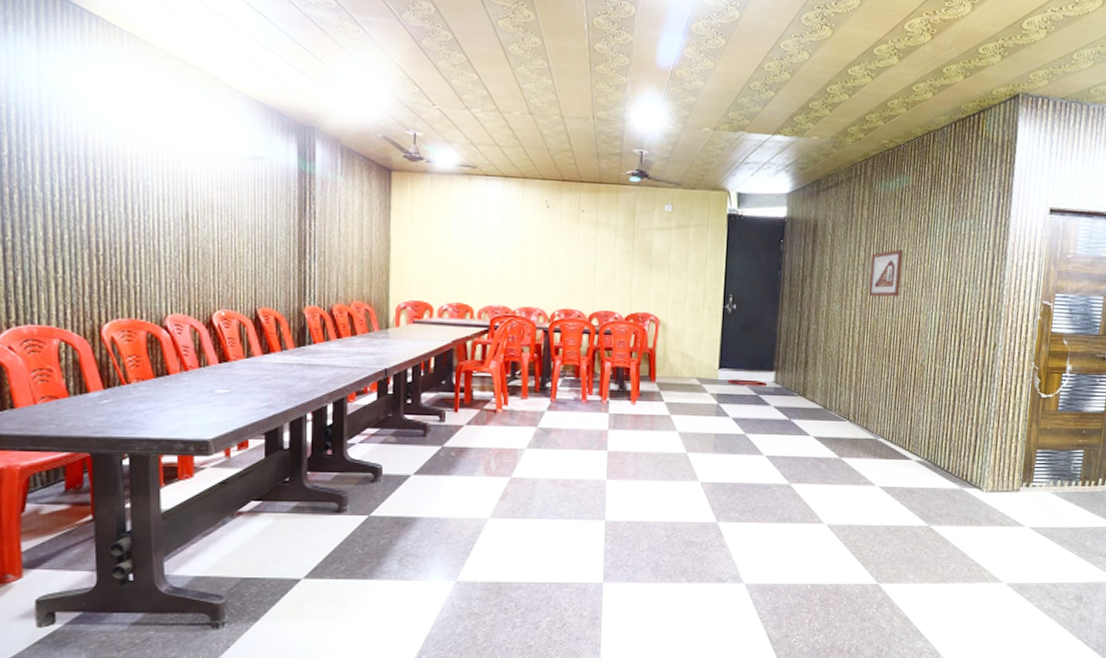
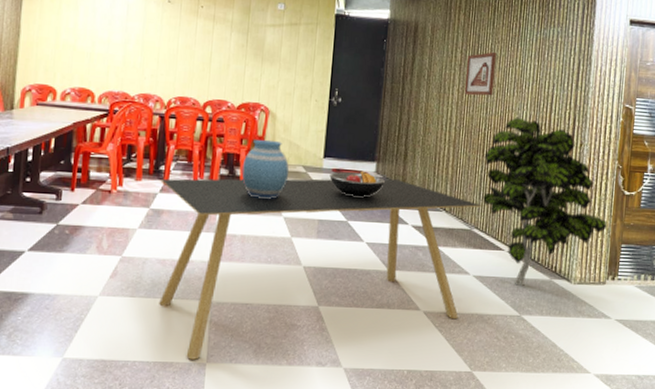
dining table: none [547,389,889,580] -> present [159,178,483,360]
vase: none [632,351,682,414] -> present [241,139,289,199]
fruit bowl: none [725,381,784,408] -> present [329,170,385,197]
indoor plant: none [889,318,1022,497] -> present [483,117,607,287]

